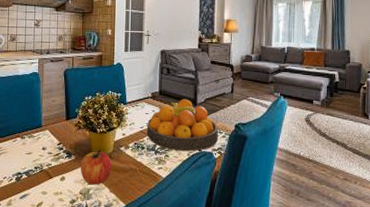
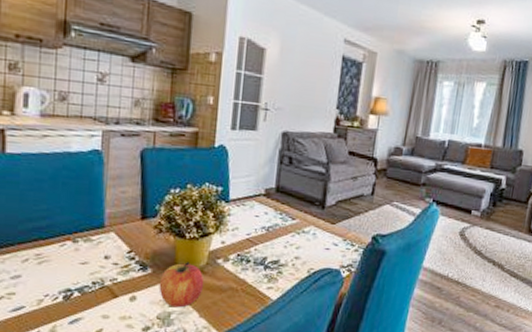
fruit bowl: present [147,99,219,152] -> none [255,199,351,268]

